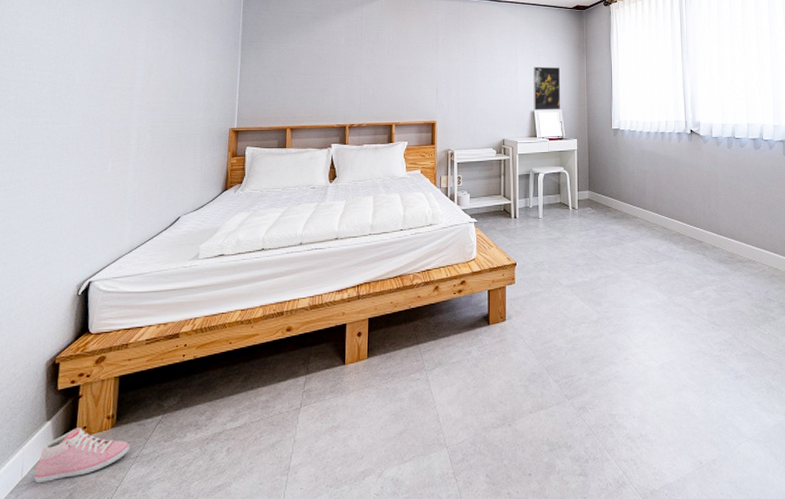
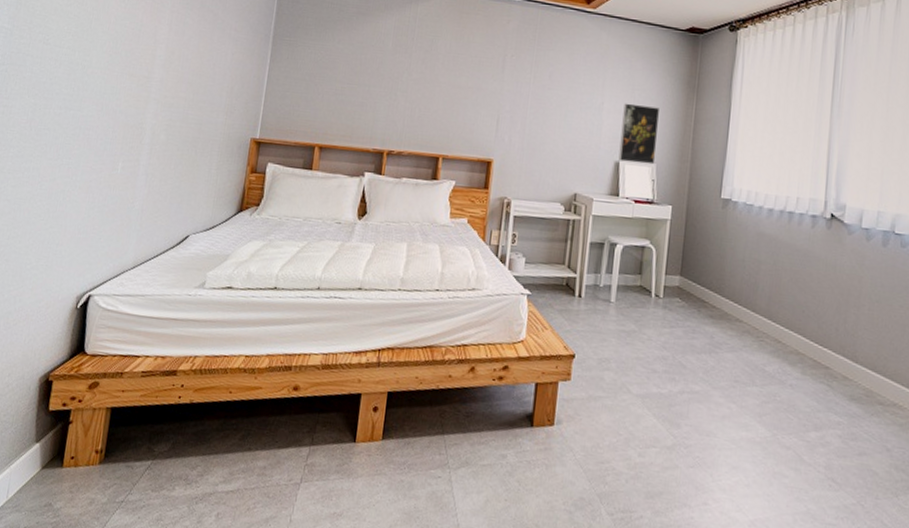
sneaker: present [34,428,130,482] -> none [18,456,116,510]

